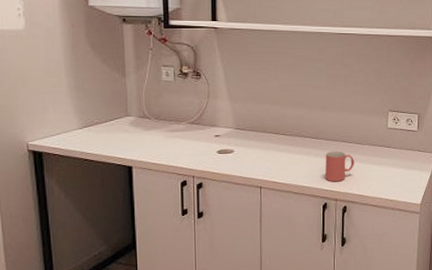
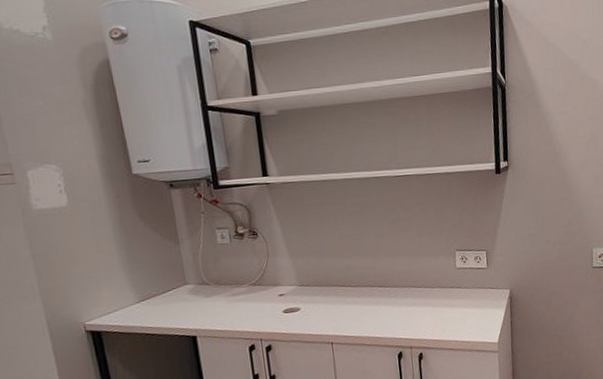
mug: present [325,151,355,182] -> none [395,296,427,330]

